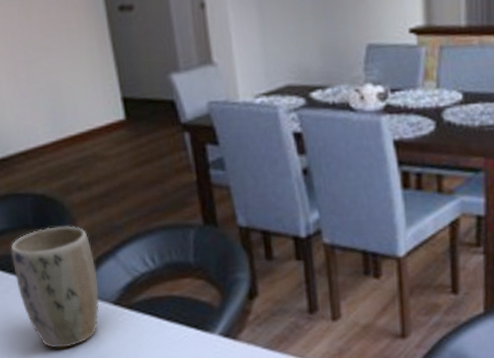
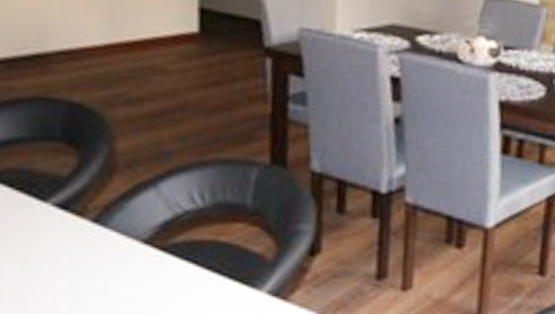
plant pot: present [10,226,100,348] -> none [25,142,131,289]

